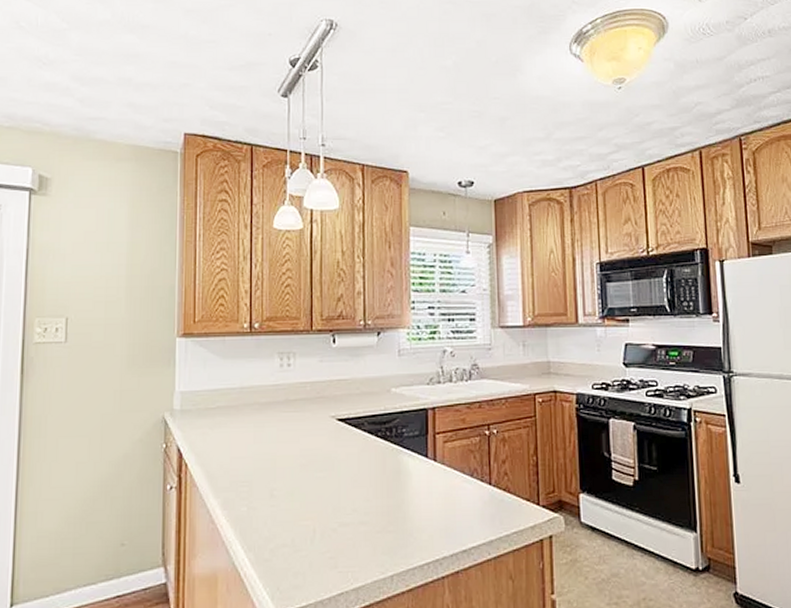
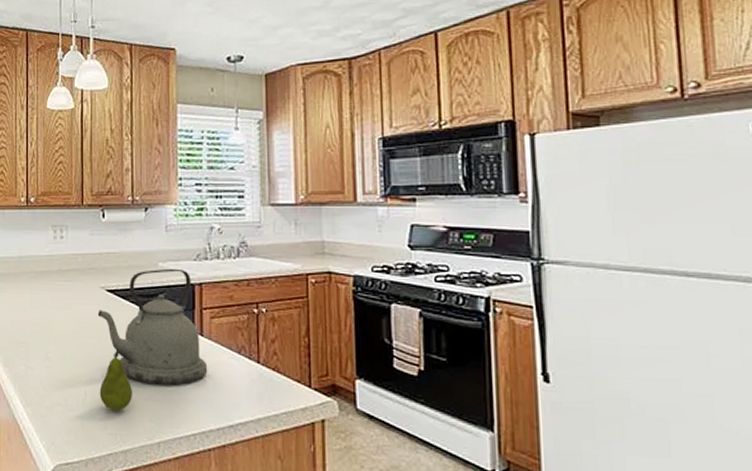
kettle: none [327,393,441,516] -> present [97,268,208,386]
fruit: none [329,481,365,547] -> present [99,349,133,411]

